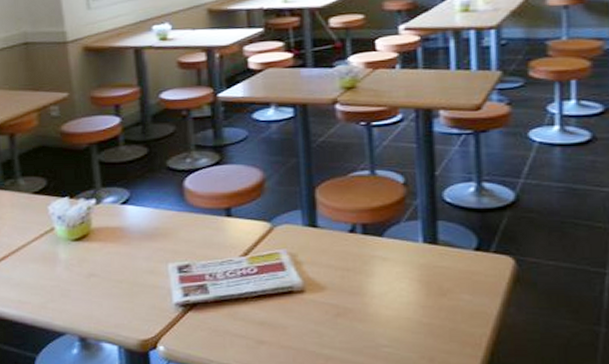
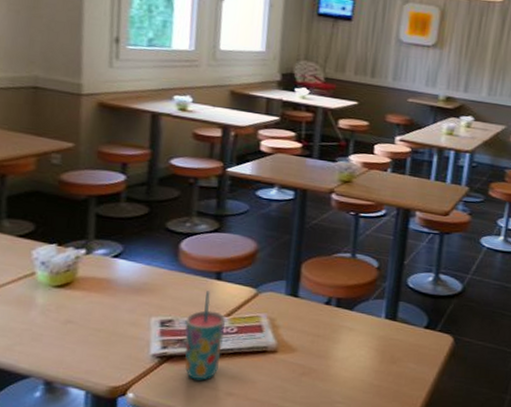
cup: none [202,230,245,328] -> present [184,291,225,380]

